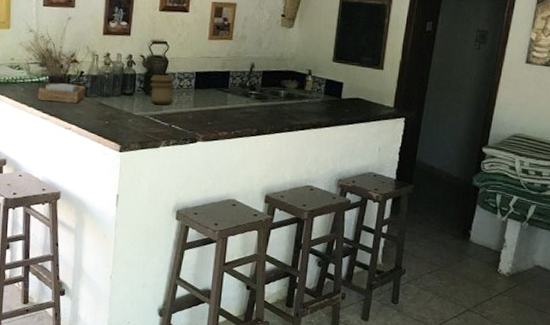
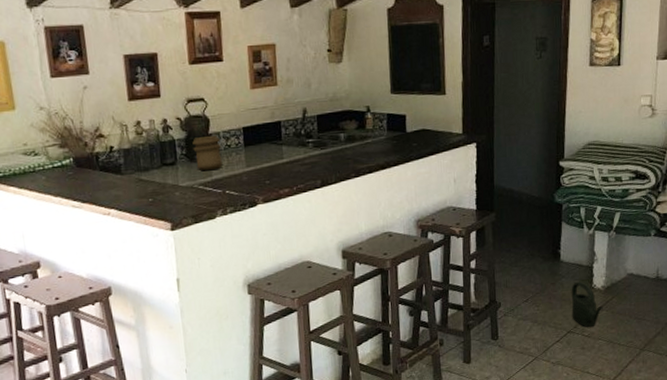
napkin holder: present [37,83,86,104] -> none [63,162,121,188]
watering can: none [473,264,505,309] -> present [571,282,603,327]

